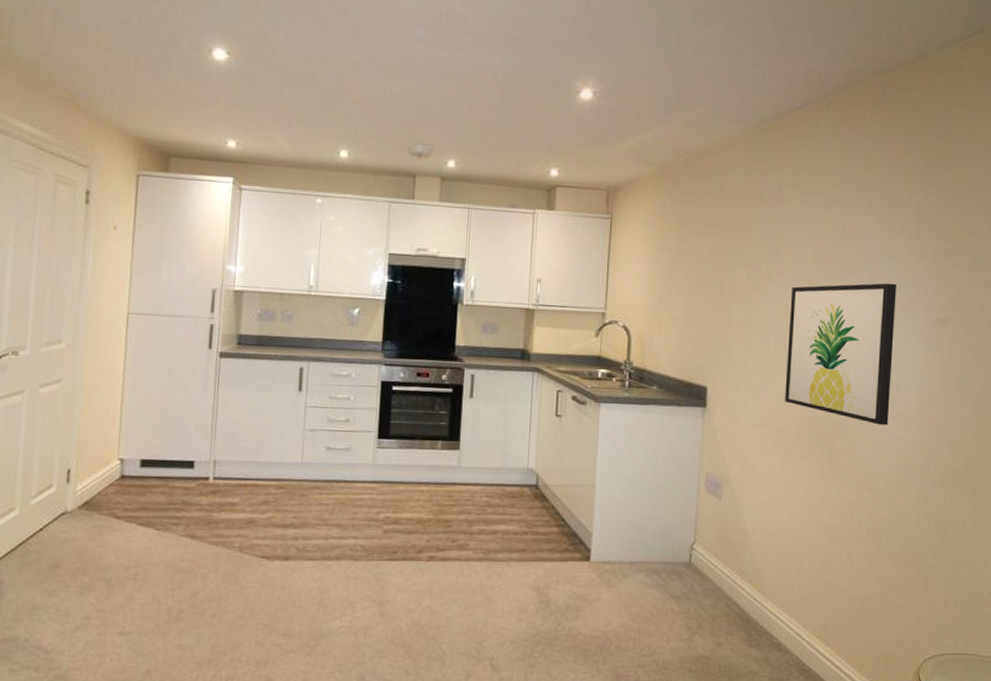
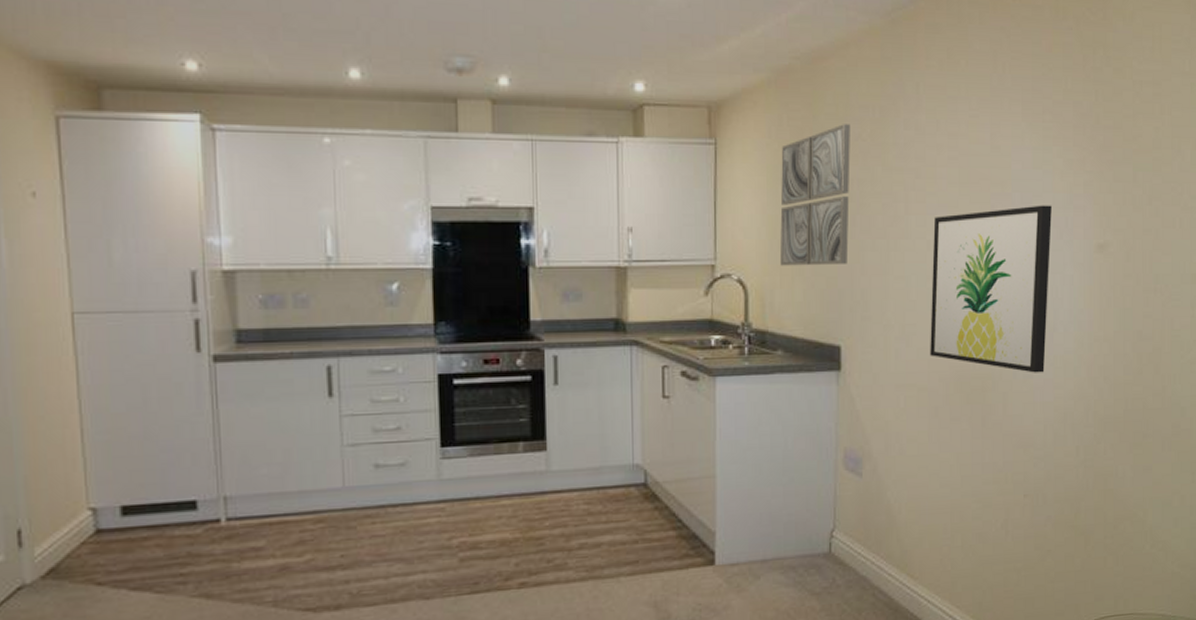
wall art: none [658,208,722,320] -> present [779,124,850,266]

